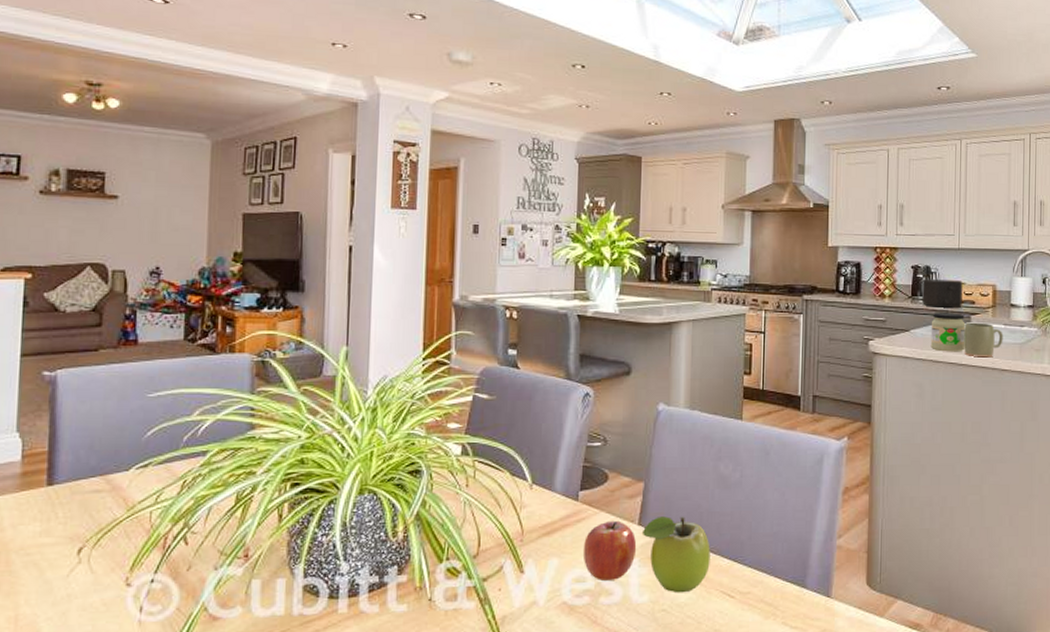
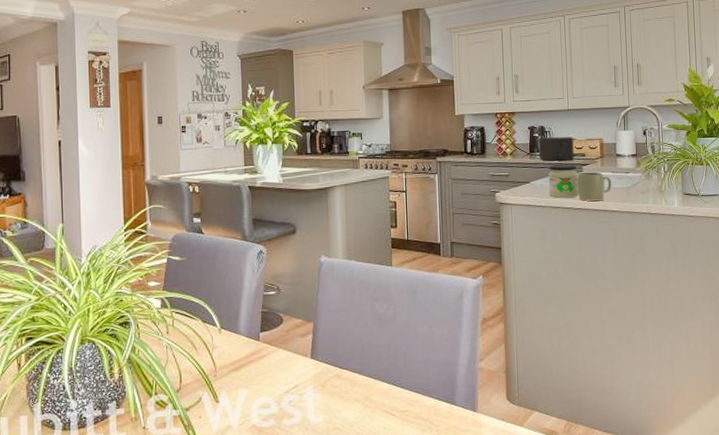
fruit: present [582,520,637,581] -> none [266,355,311,406]
fruit: present [641,516,711,593] -> none [314,349,373,414]

